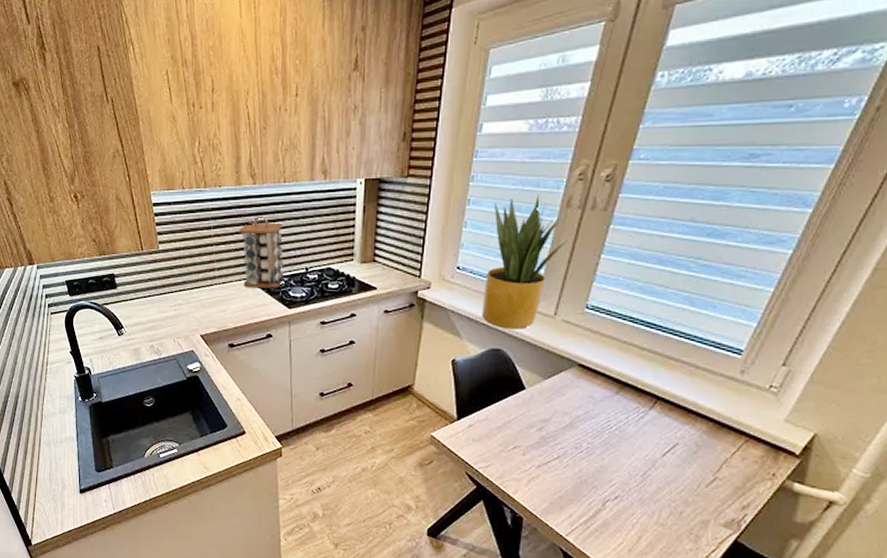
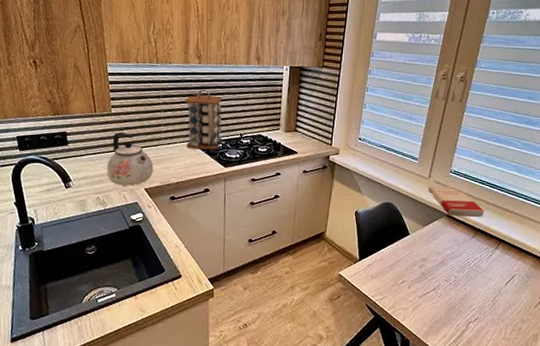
kettle: none [158,271,209,332] -> present [106,131,154,186]
planter: present [481,194,568,329] -> none [377,87,437,188]
book: none [552,326,635,367] -> present [428,185,484,217]

